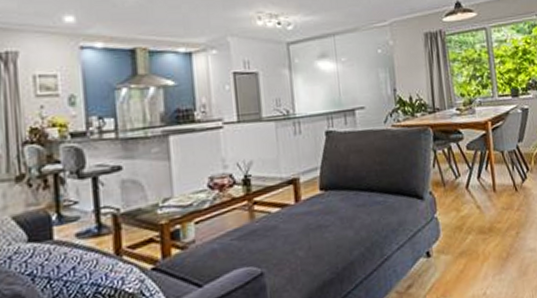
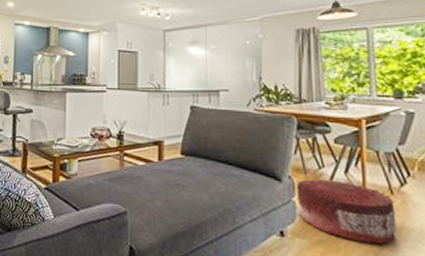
pouf: none [437,187,523,245] -> present [296,177,397,244]

